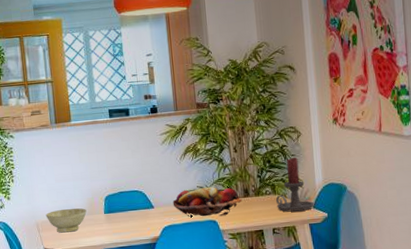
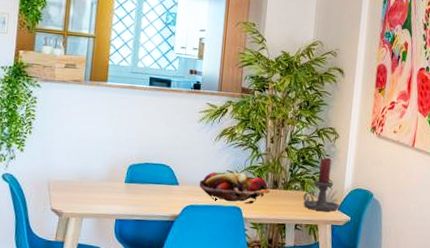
bowl: present [45,208,87,233] -> none [60,171,106,197]

